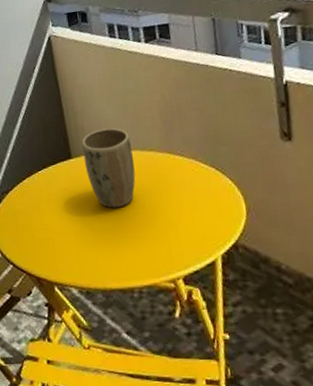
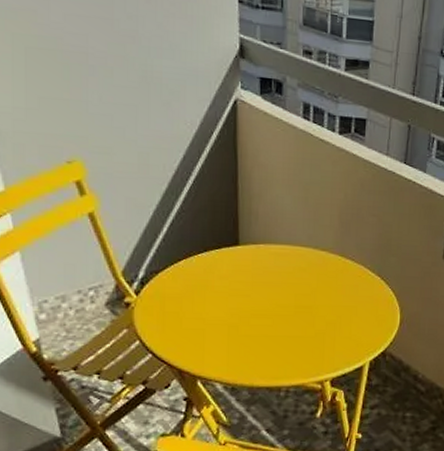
plant pot: present [81,128,136,208] -> none [252,218,305,305]

